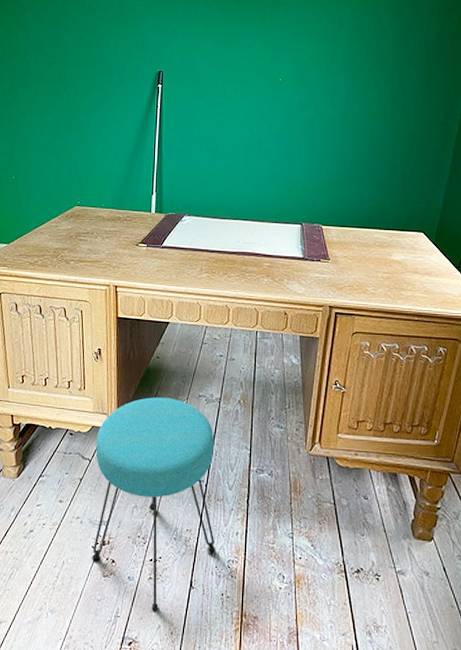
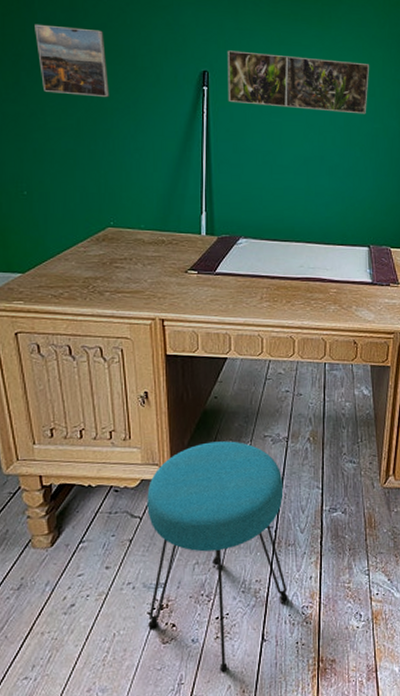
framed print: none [27,40,82,97] -> present [35,24,109,97]
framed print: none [178,52,307,103] -> present [227,50,370,114]

